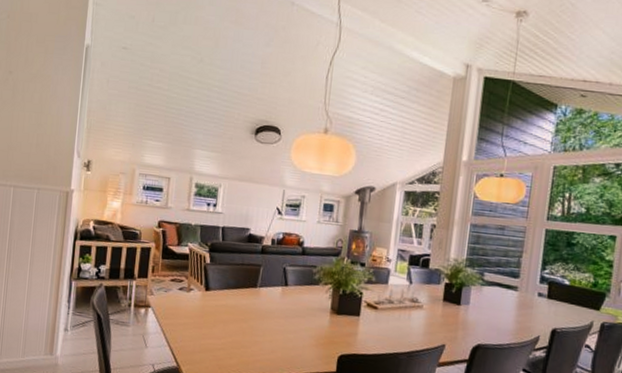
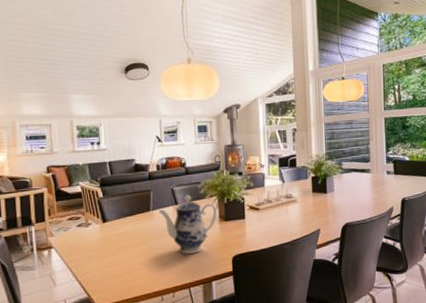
teapot: none [266,277,330,344] -> present [159,194,217,254]

